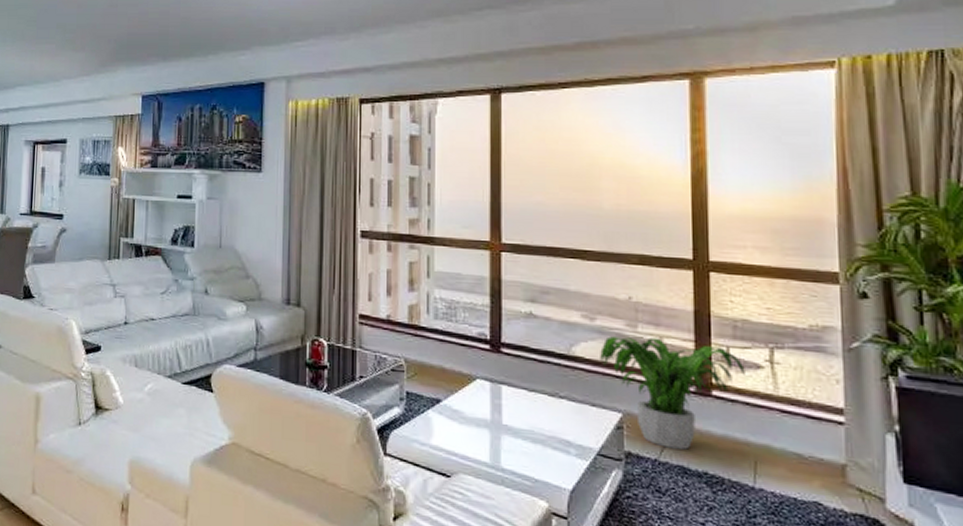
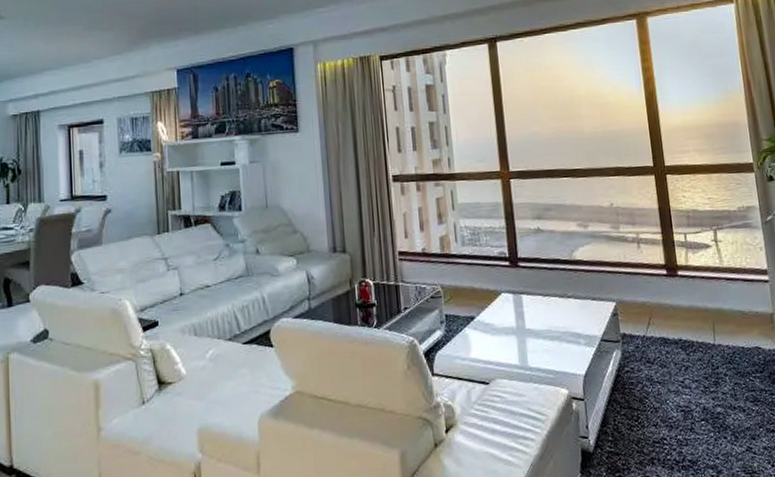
potted plant: present [600,336,745,450] -> none [594,234,699,325]

